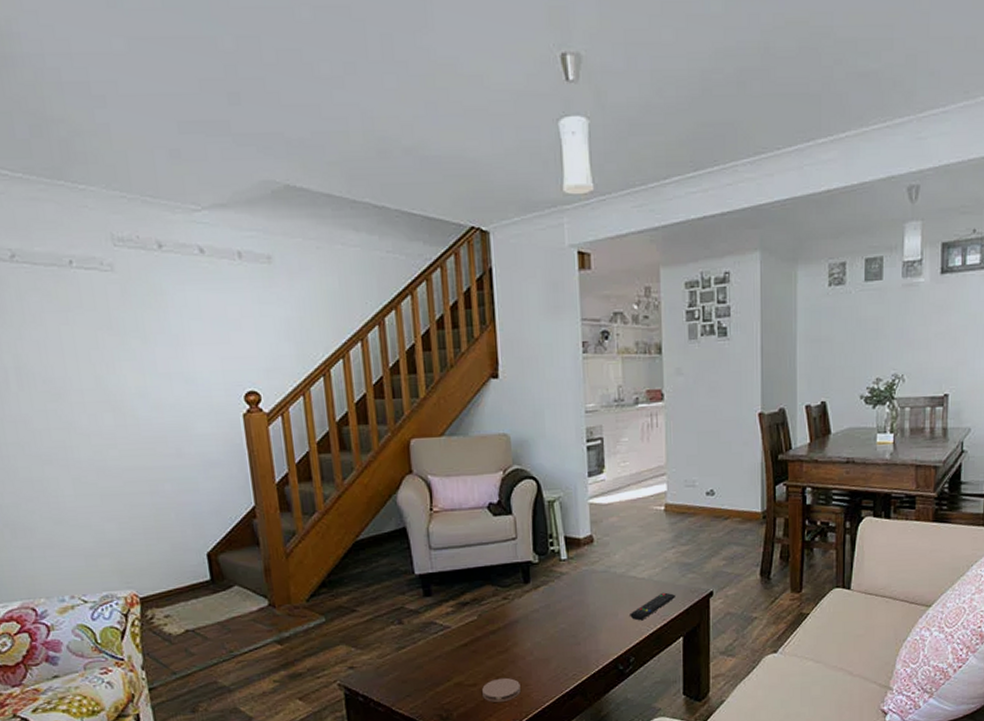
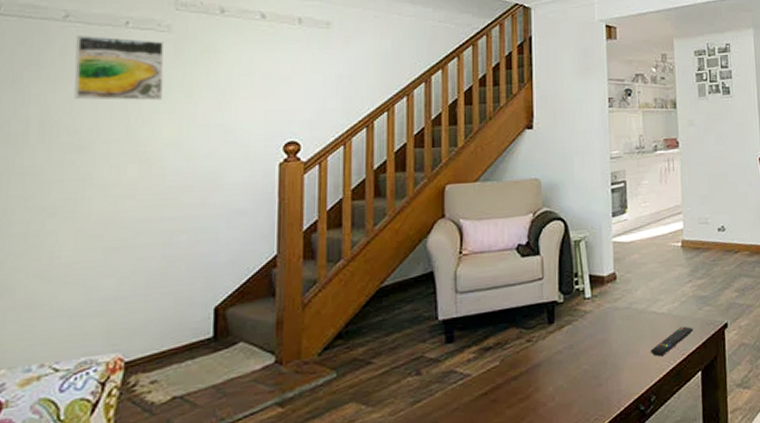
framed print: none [27,276,121,348] -> present [74,34,164,101]

